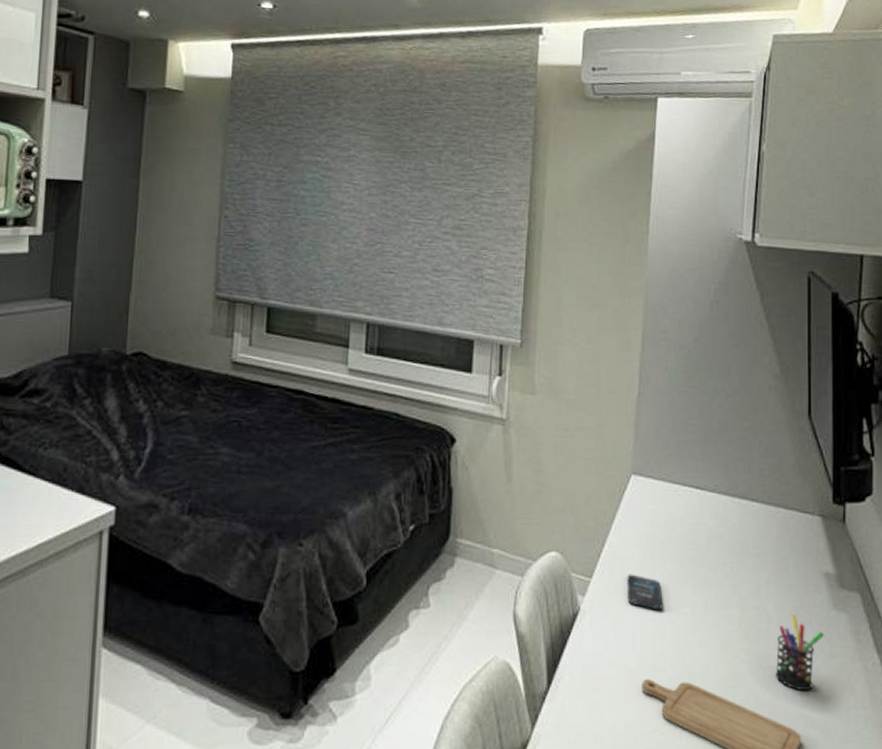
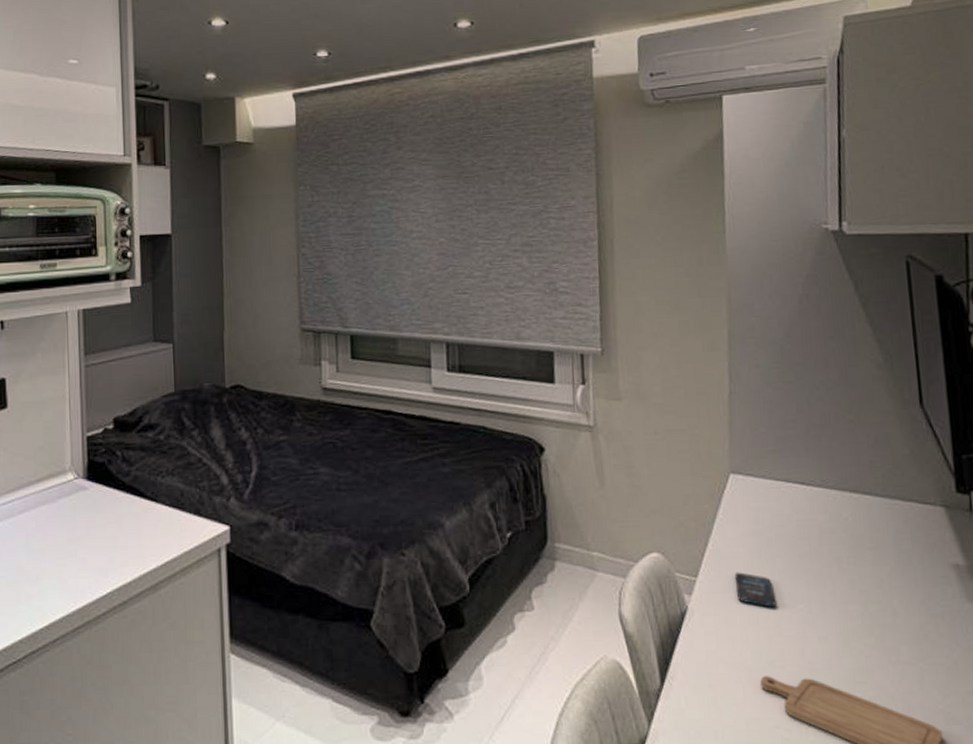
pen holder: present [775,614,825,691] -> none [905,608,960,687]

